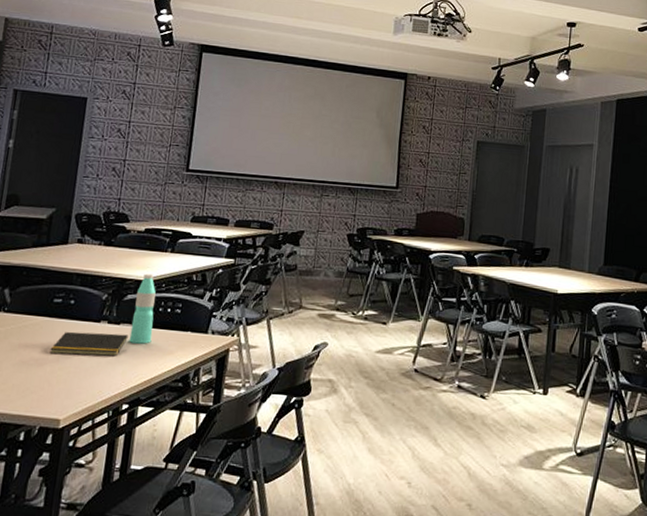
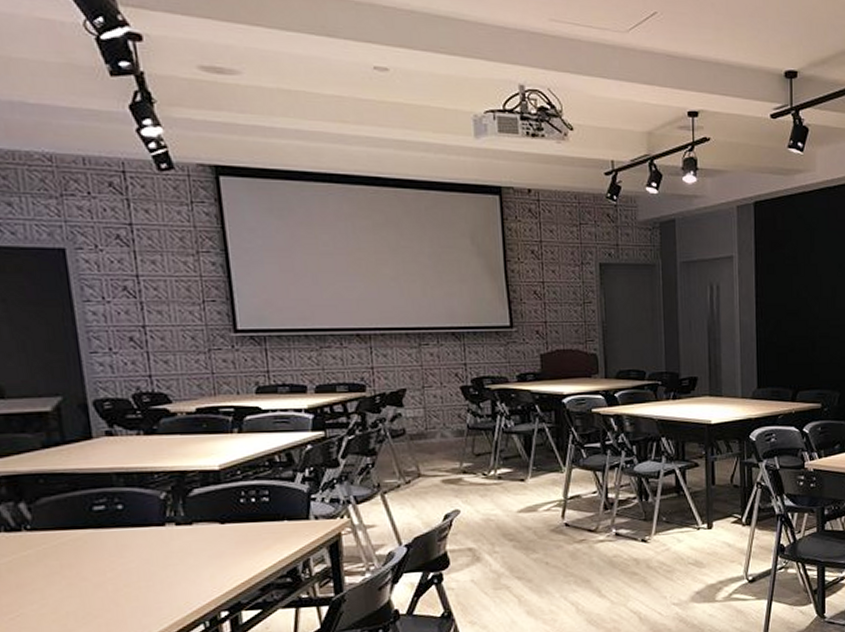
notepad: present [50,331,128,357] -> none [105,534,208,570]
water bottle: present [129,273,156,344] -> none [205,461,239,544]

